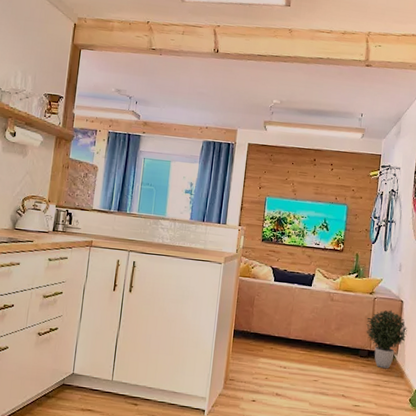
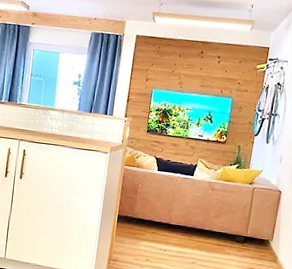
potted plant: present [366,310,407,369] -> none [243,199,284,254]

